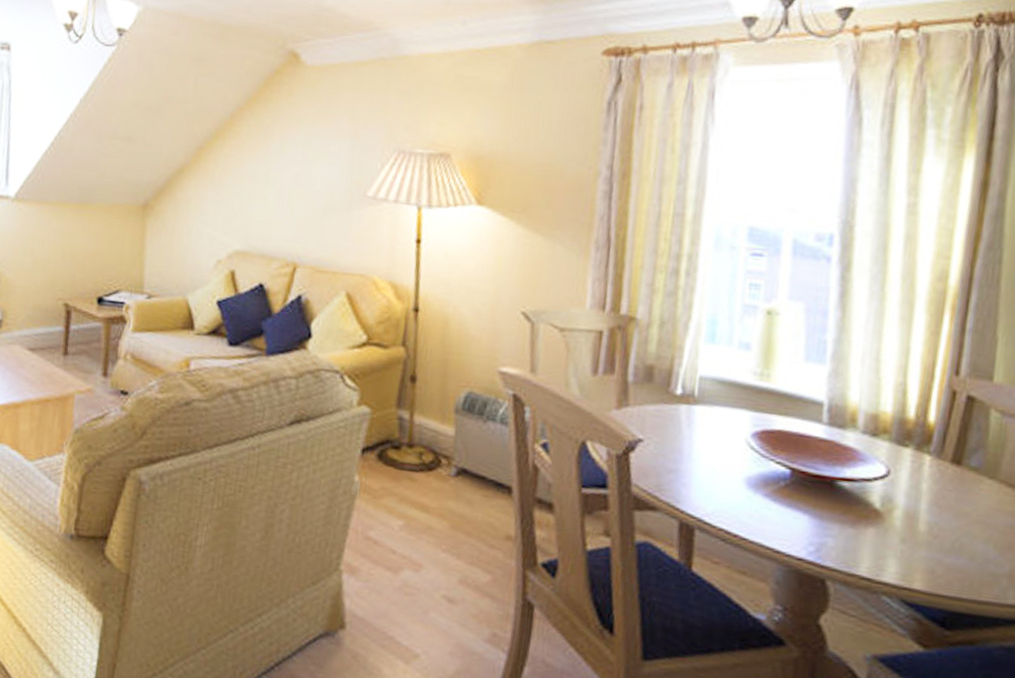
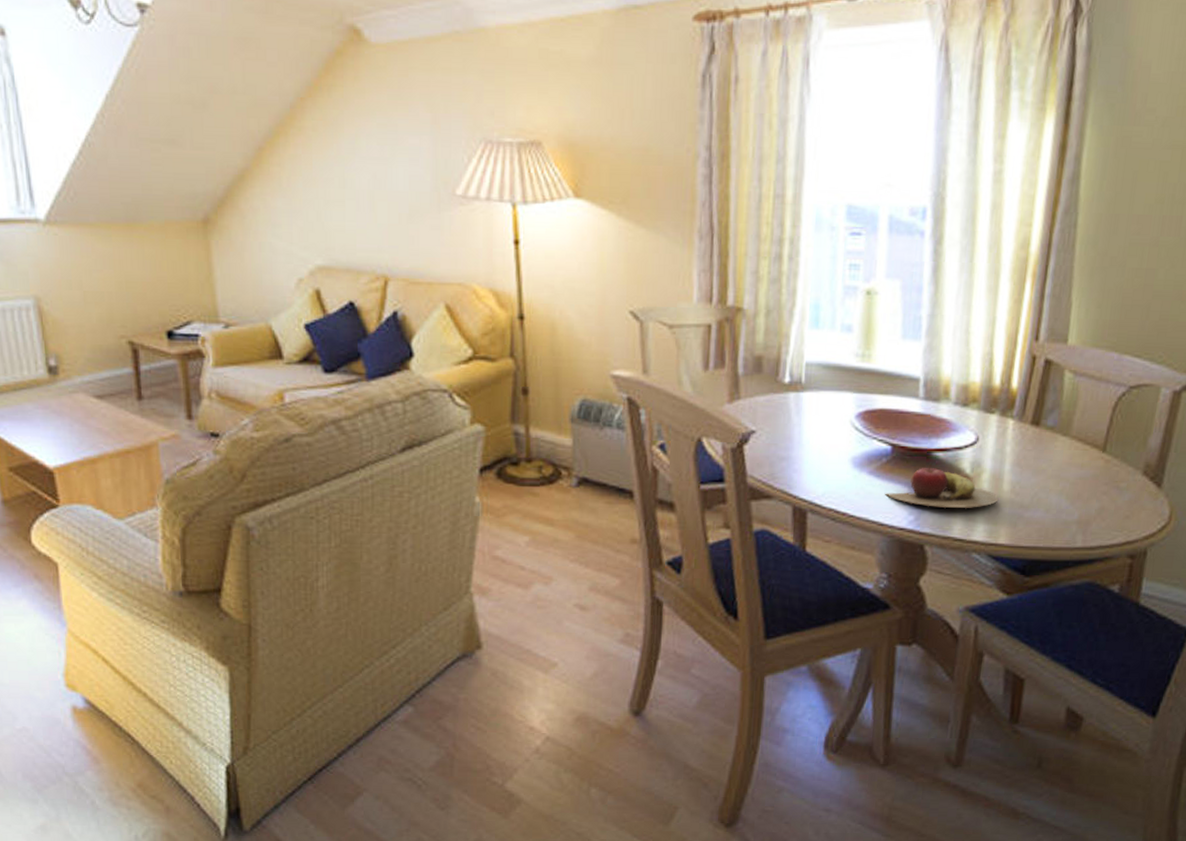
fruit: none [782,492,914,546] -> present [885,463,999,508]

